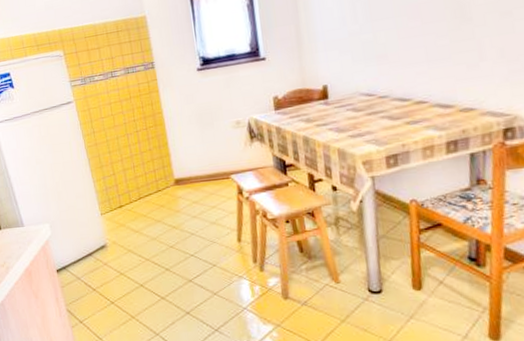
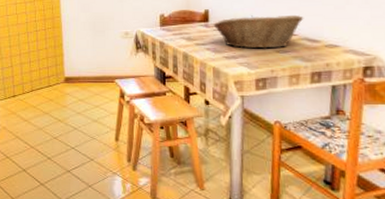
fruit basket: none [333,79,434,124] -> present [213,14,304,49]

